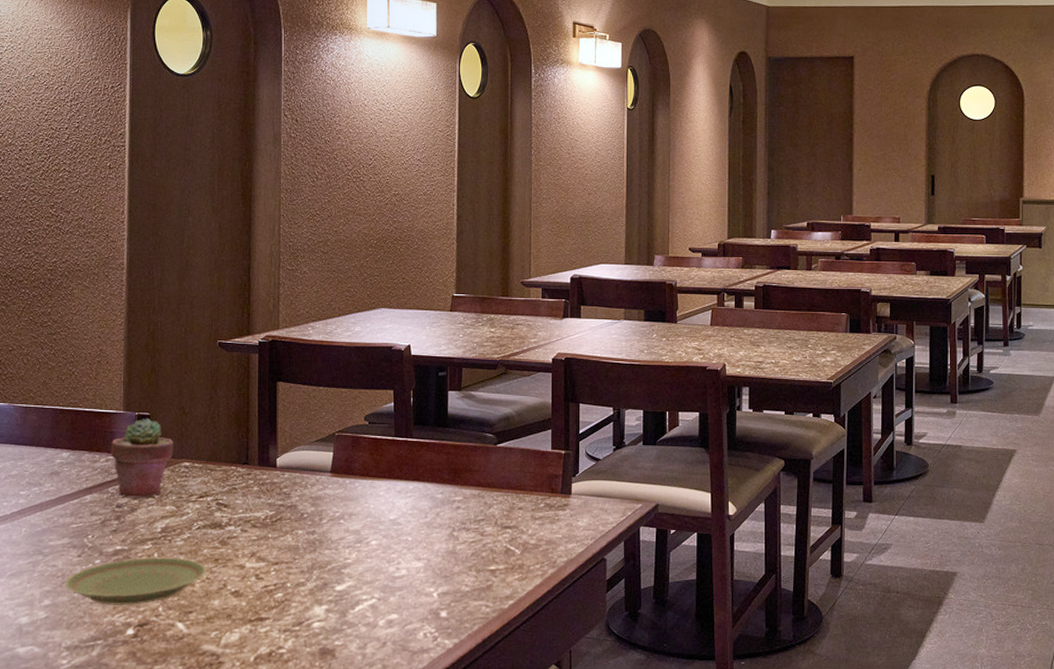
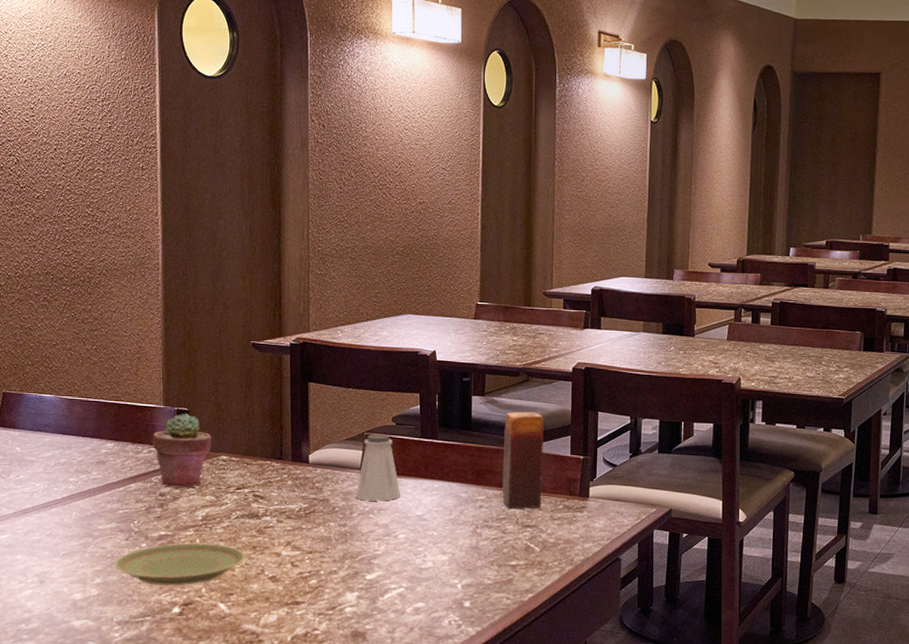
saltshaker: none [325,434,374,506] -> present [355,434,401,501]
candle: none [480,405,523,510] -> present [502,411,544,509]

